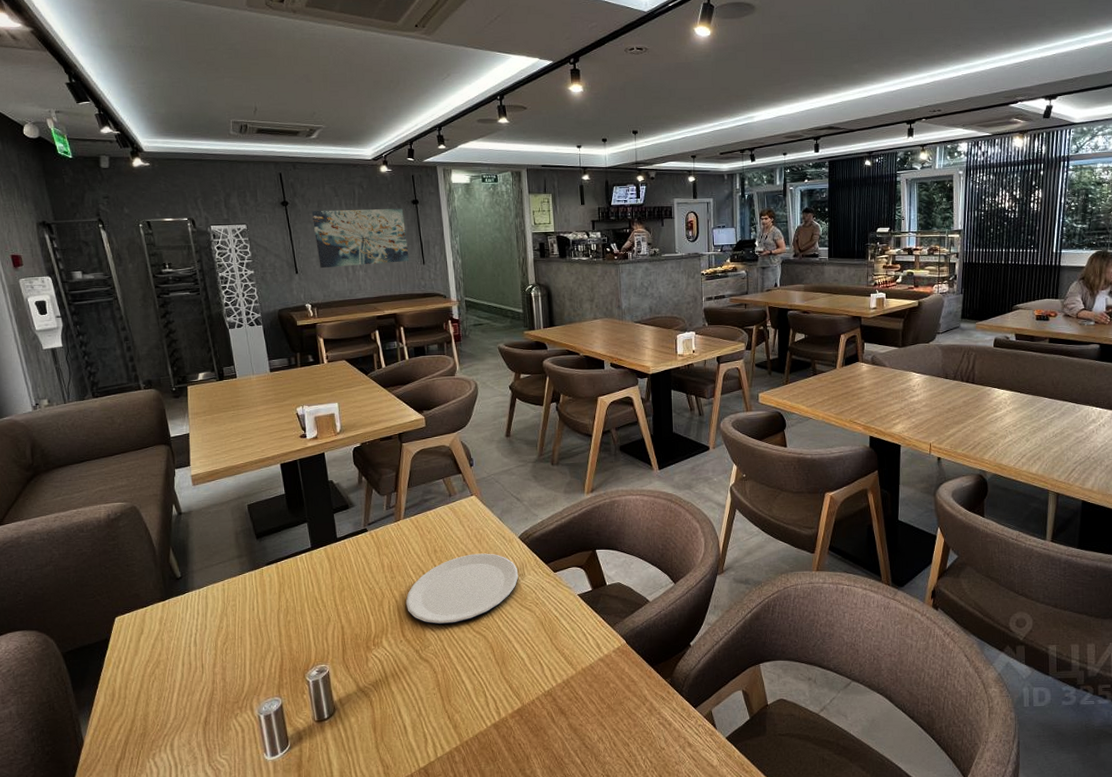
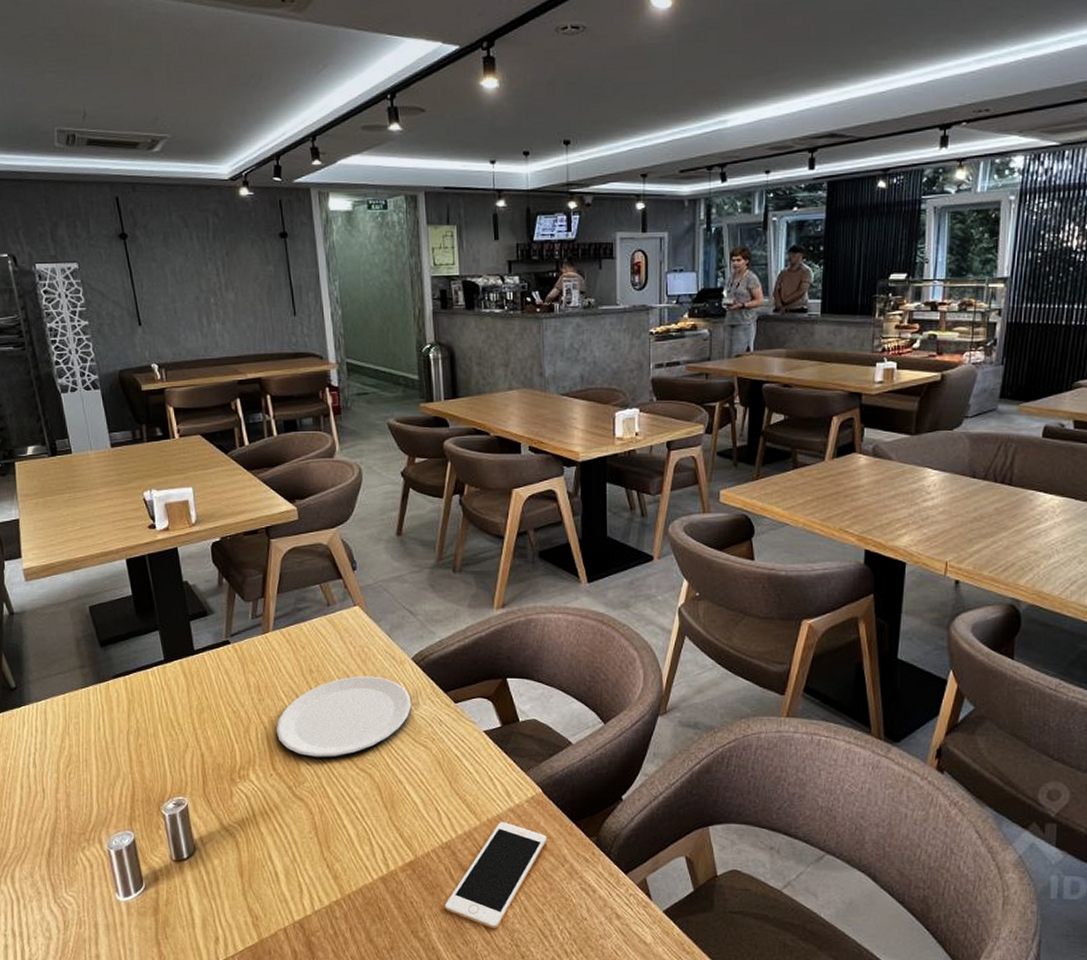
wall art: present [311,208,409,269] -> none [156,243,277,320]
cell phone: none [547,670,631,763] -> present [444,822,547,929]

